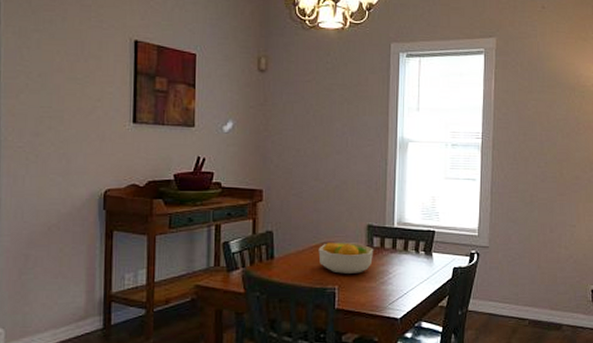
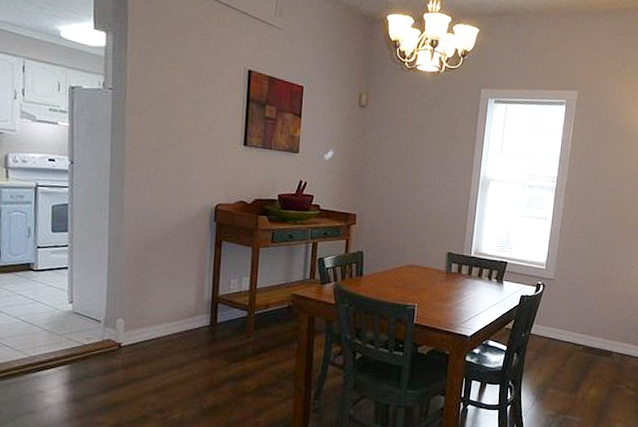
fruit bowl: present [318,242,374,275] -> none [402,265,452,295]

